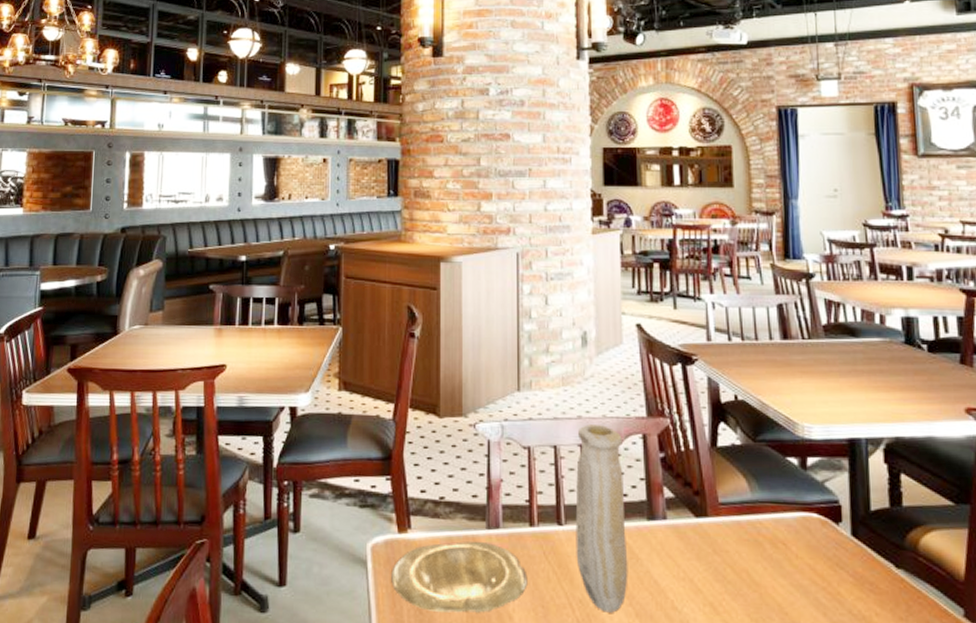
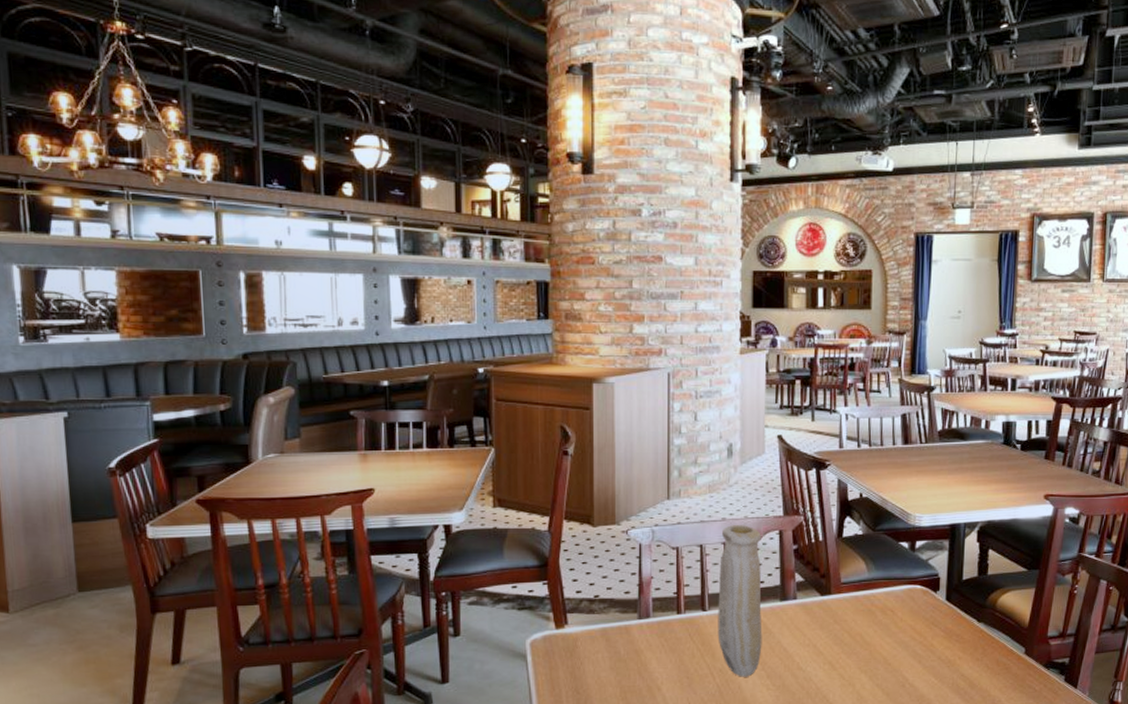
plate: present [391,541,528,613] -> none [550,630,675,691]

